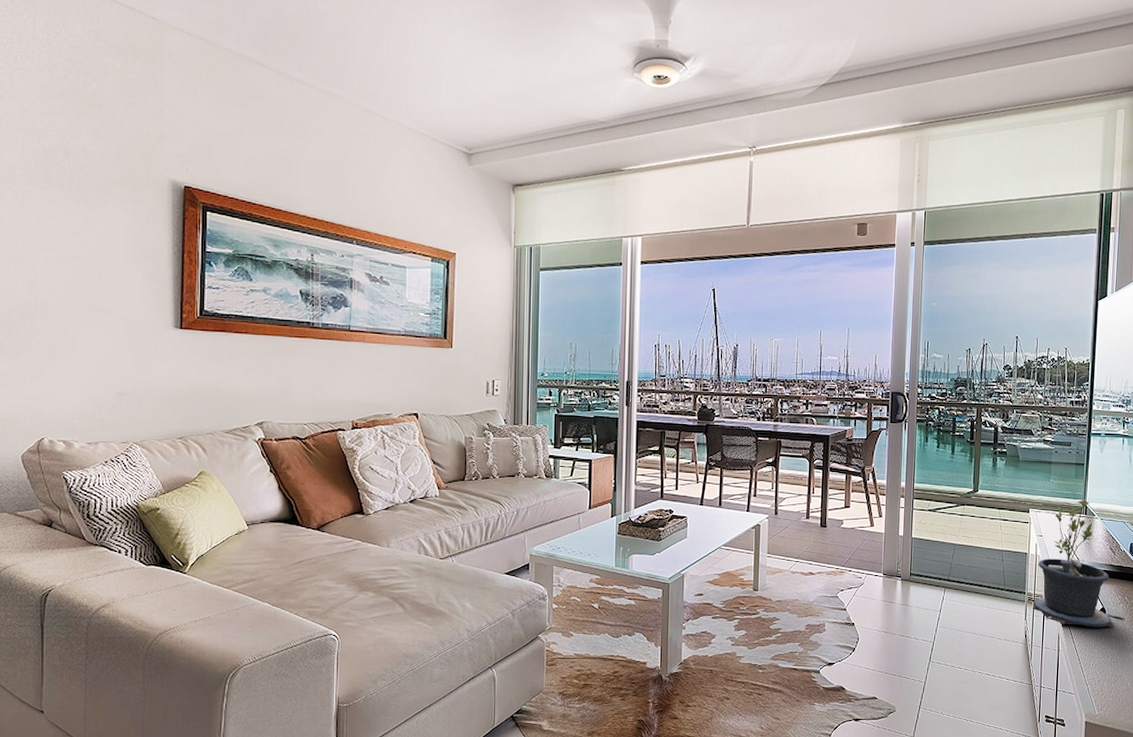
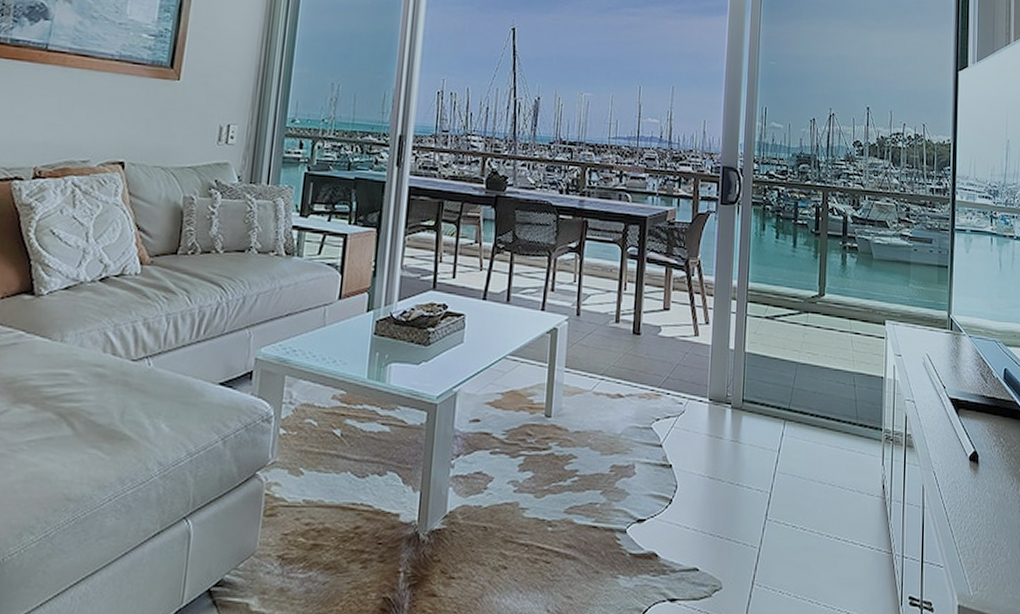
potted plant: present [1032,500,1125,628] -> none [891,311,1001,478]

